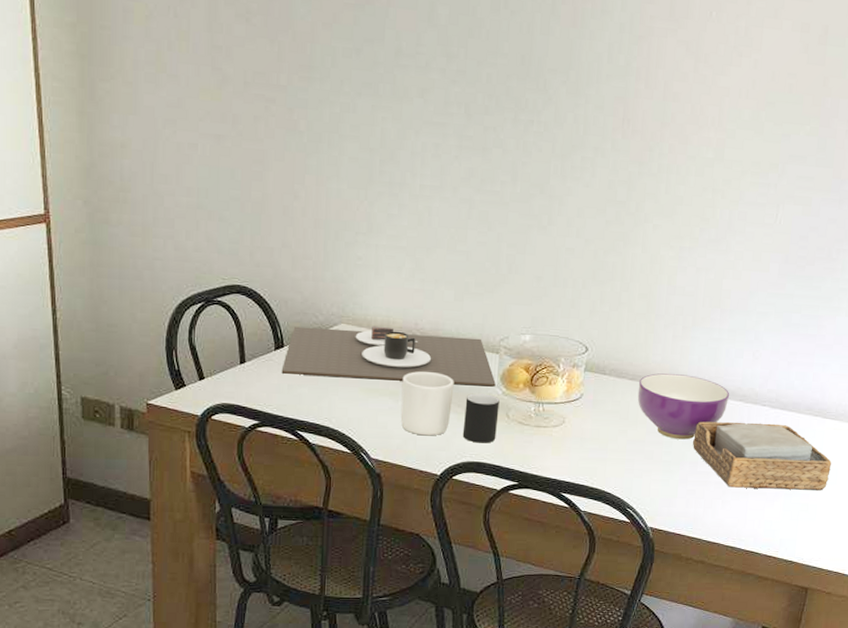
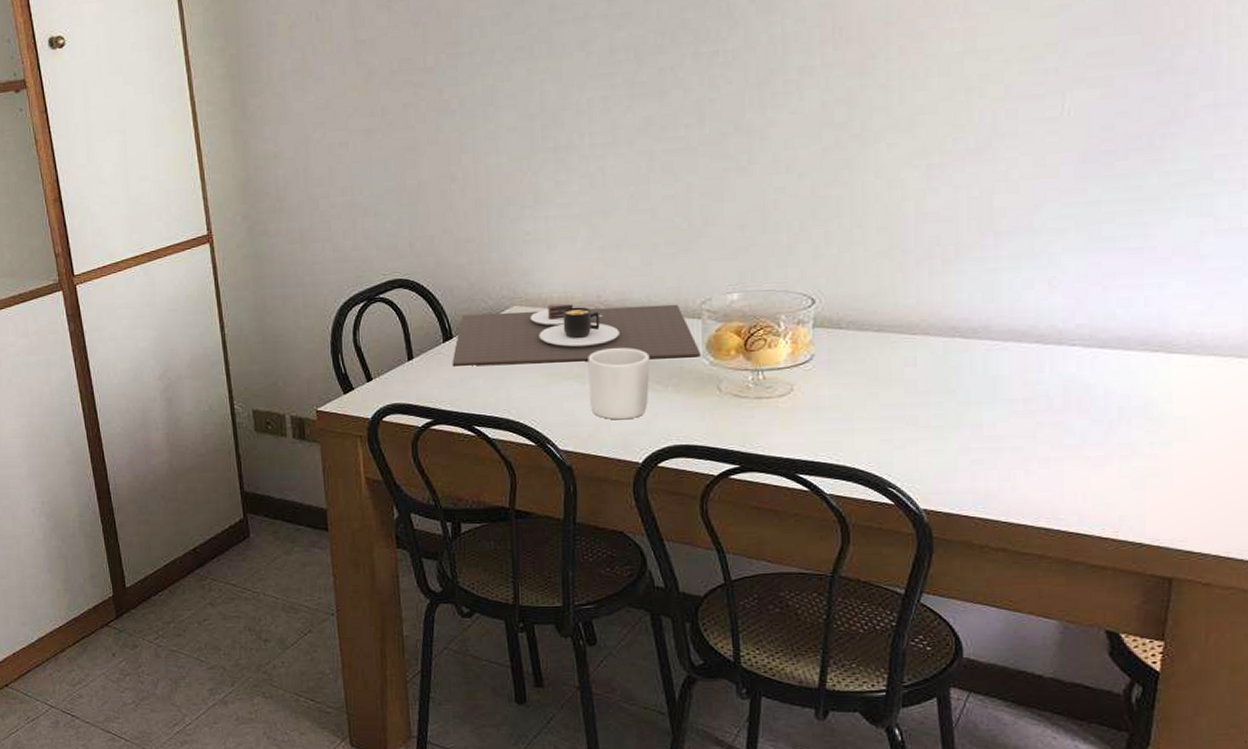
cup: present [462,393,500,443] -> none [665,366,708,423]
bowl: present [637,373,730,440] -> none [887,318,1020,398]
napkin holder: present [693,421,831,491] -> none [973,366,1188,453]

